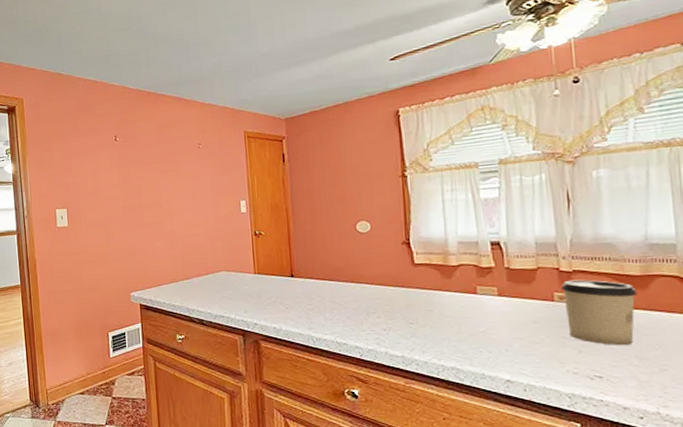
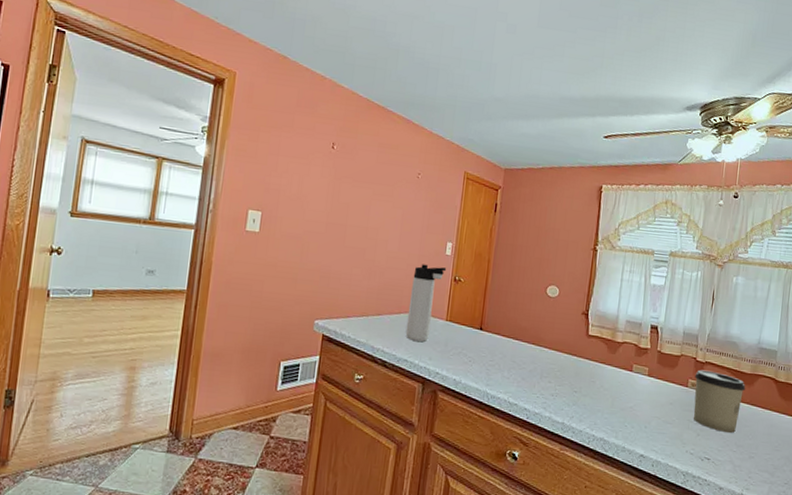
thermos bottle: none [213,225,245,298] -> present [405,264,447,343]

